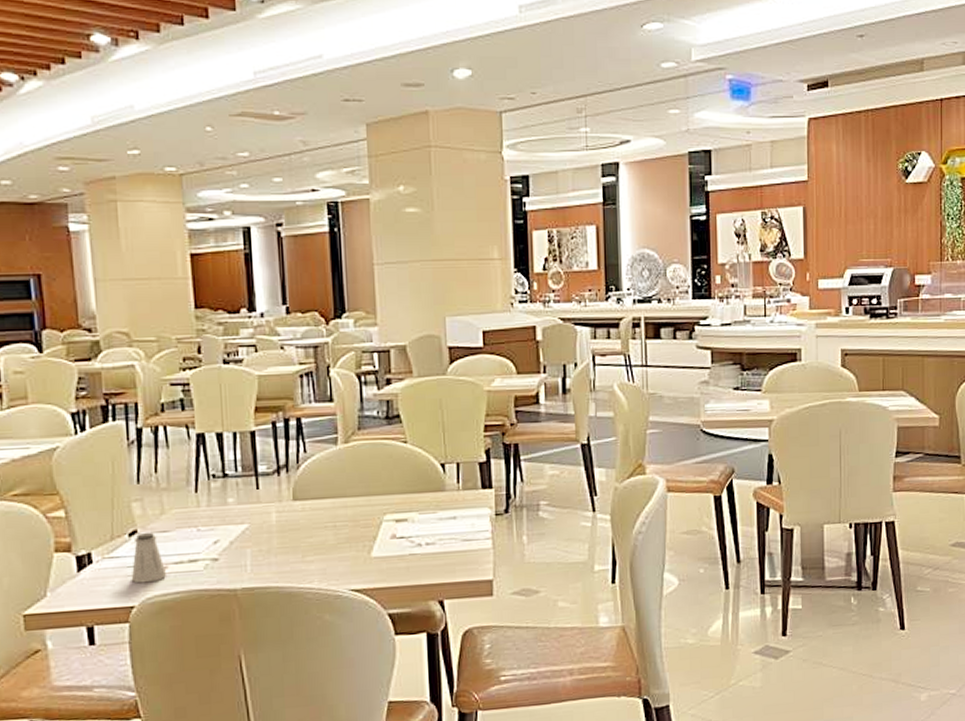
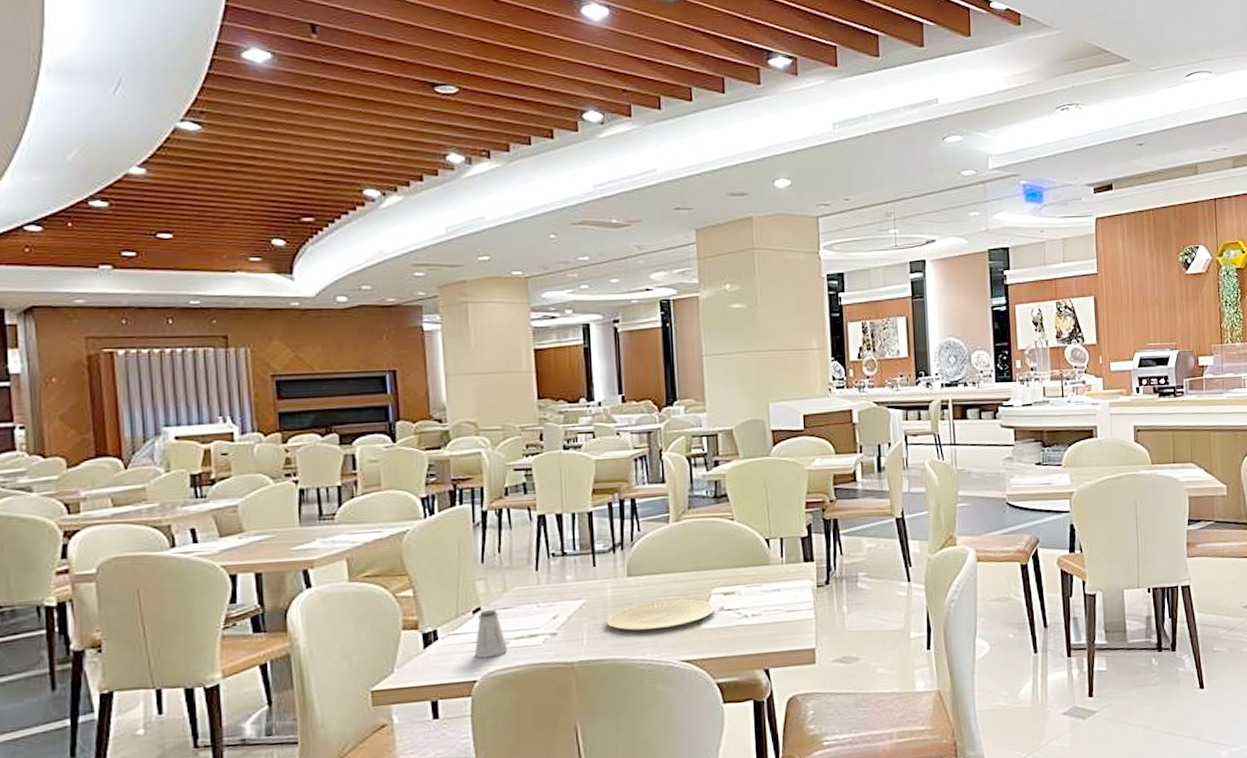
plate: none [269,526,386,558] -> present [605,599,715,631]

